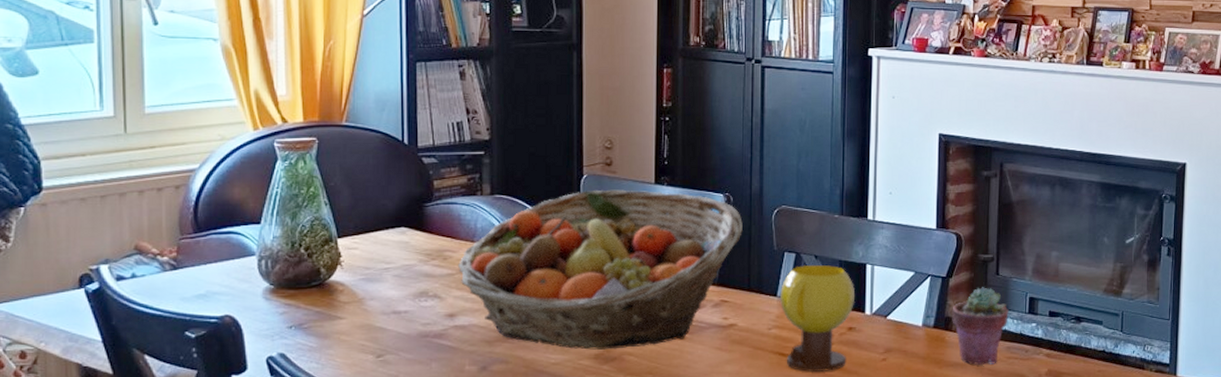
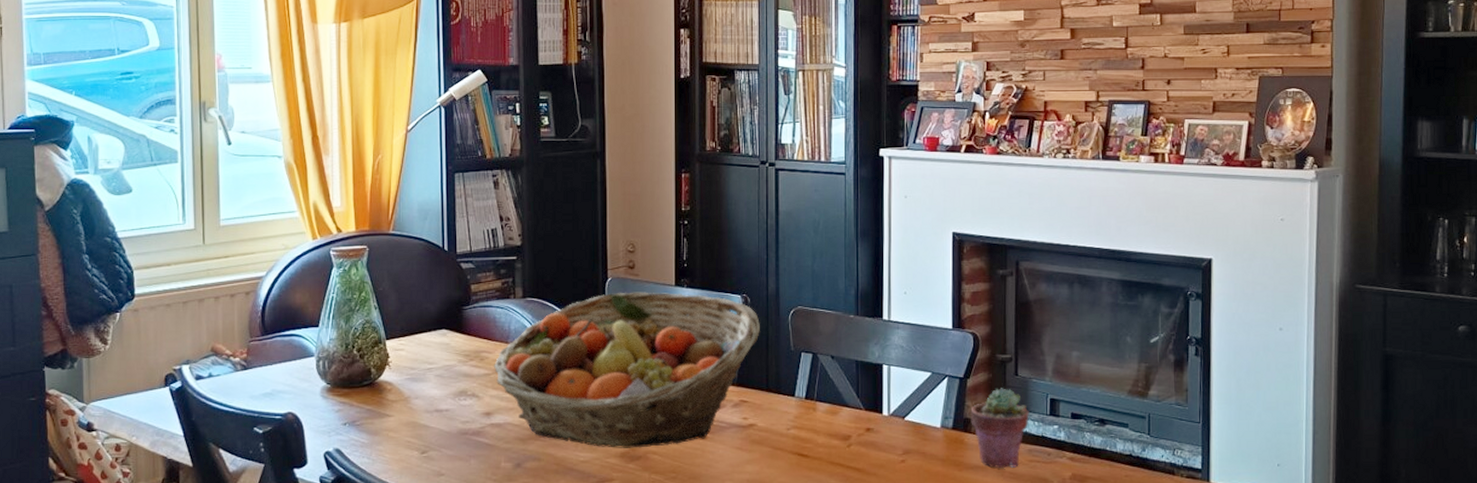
mug: present [780,265,856,373] -> none [798,366,873,474]

